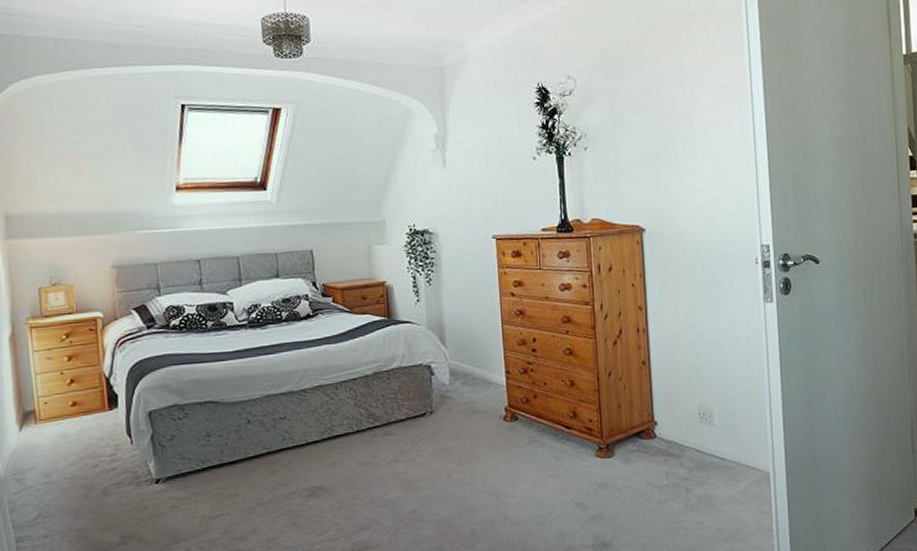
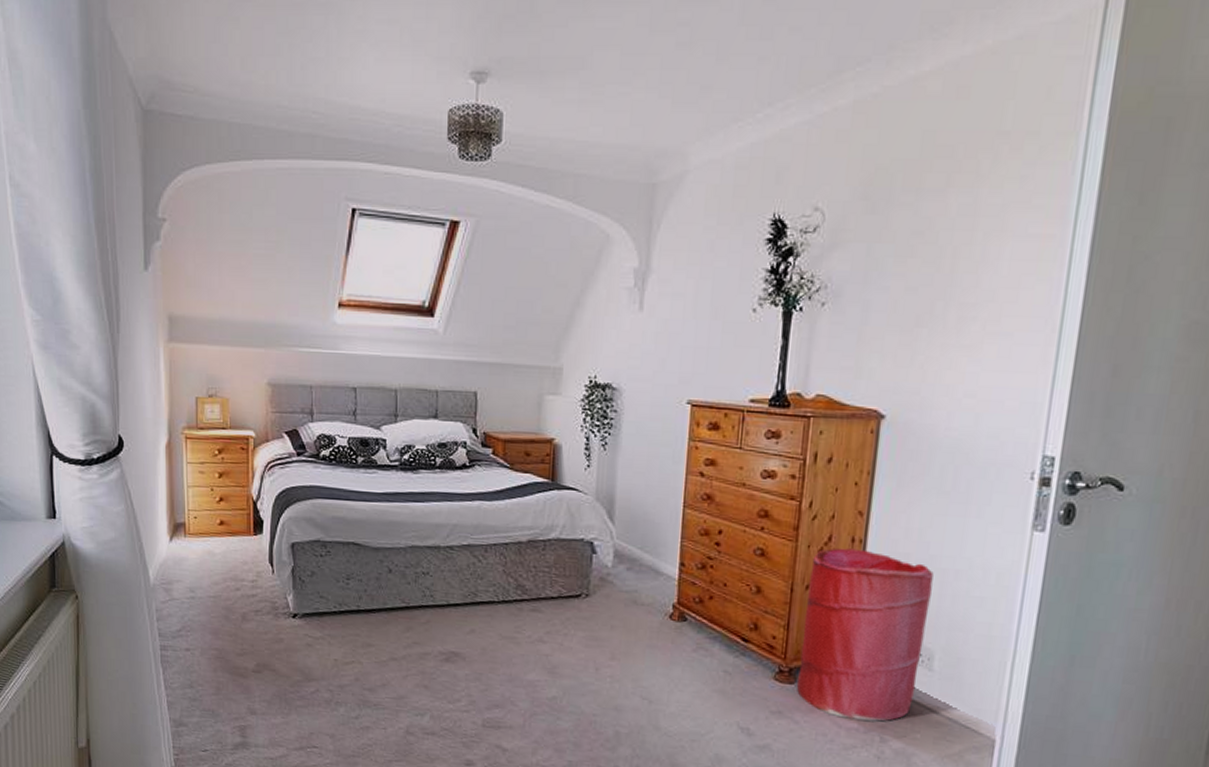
laundry hamper: none [609,336,704,478] -> present [797,548,934,722]

